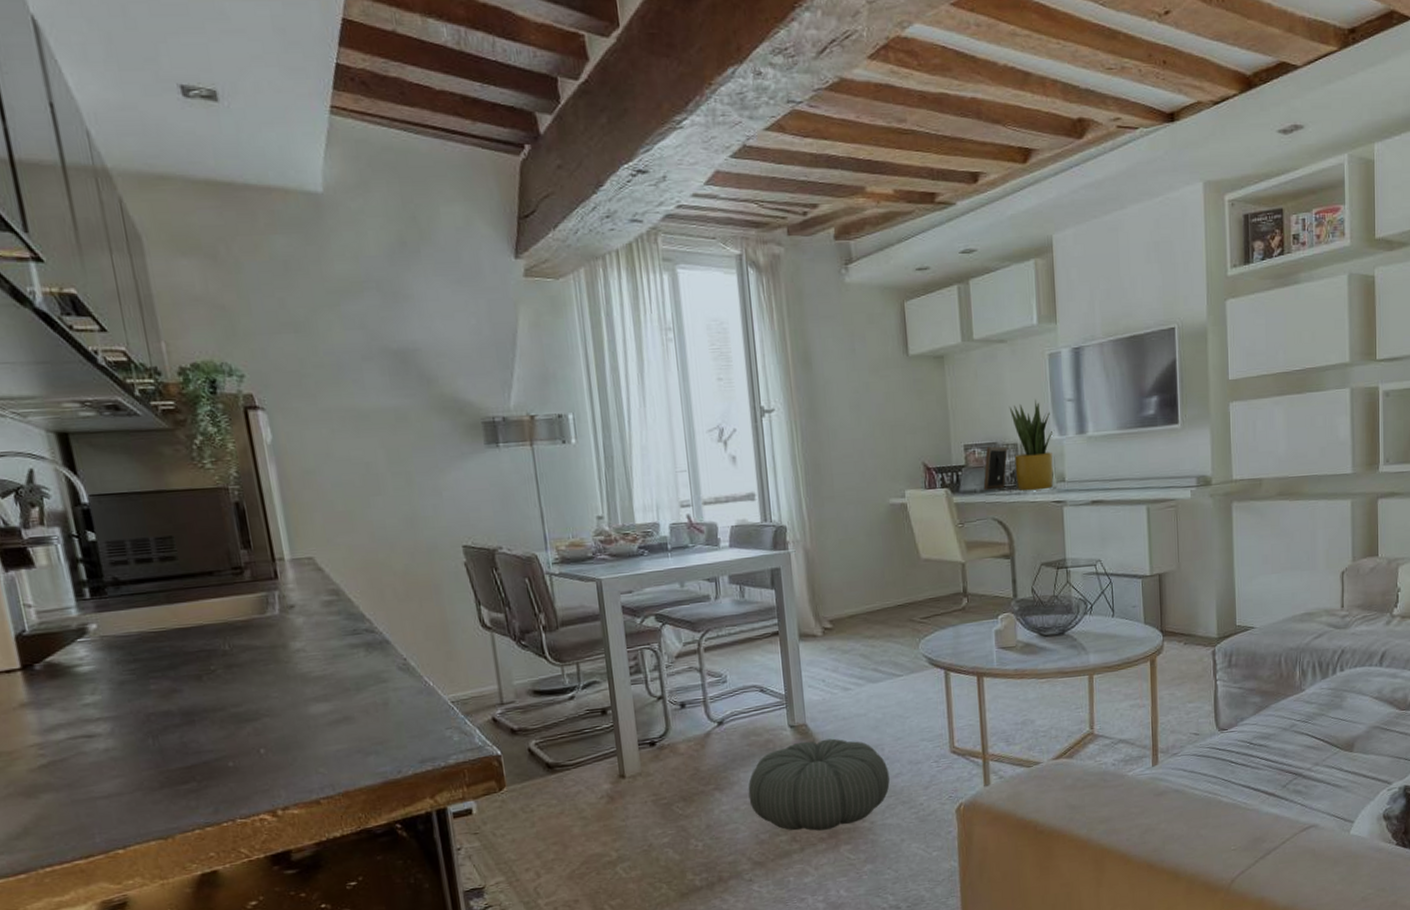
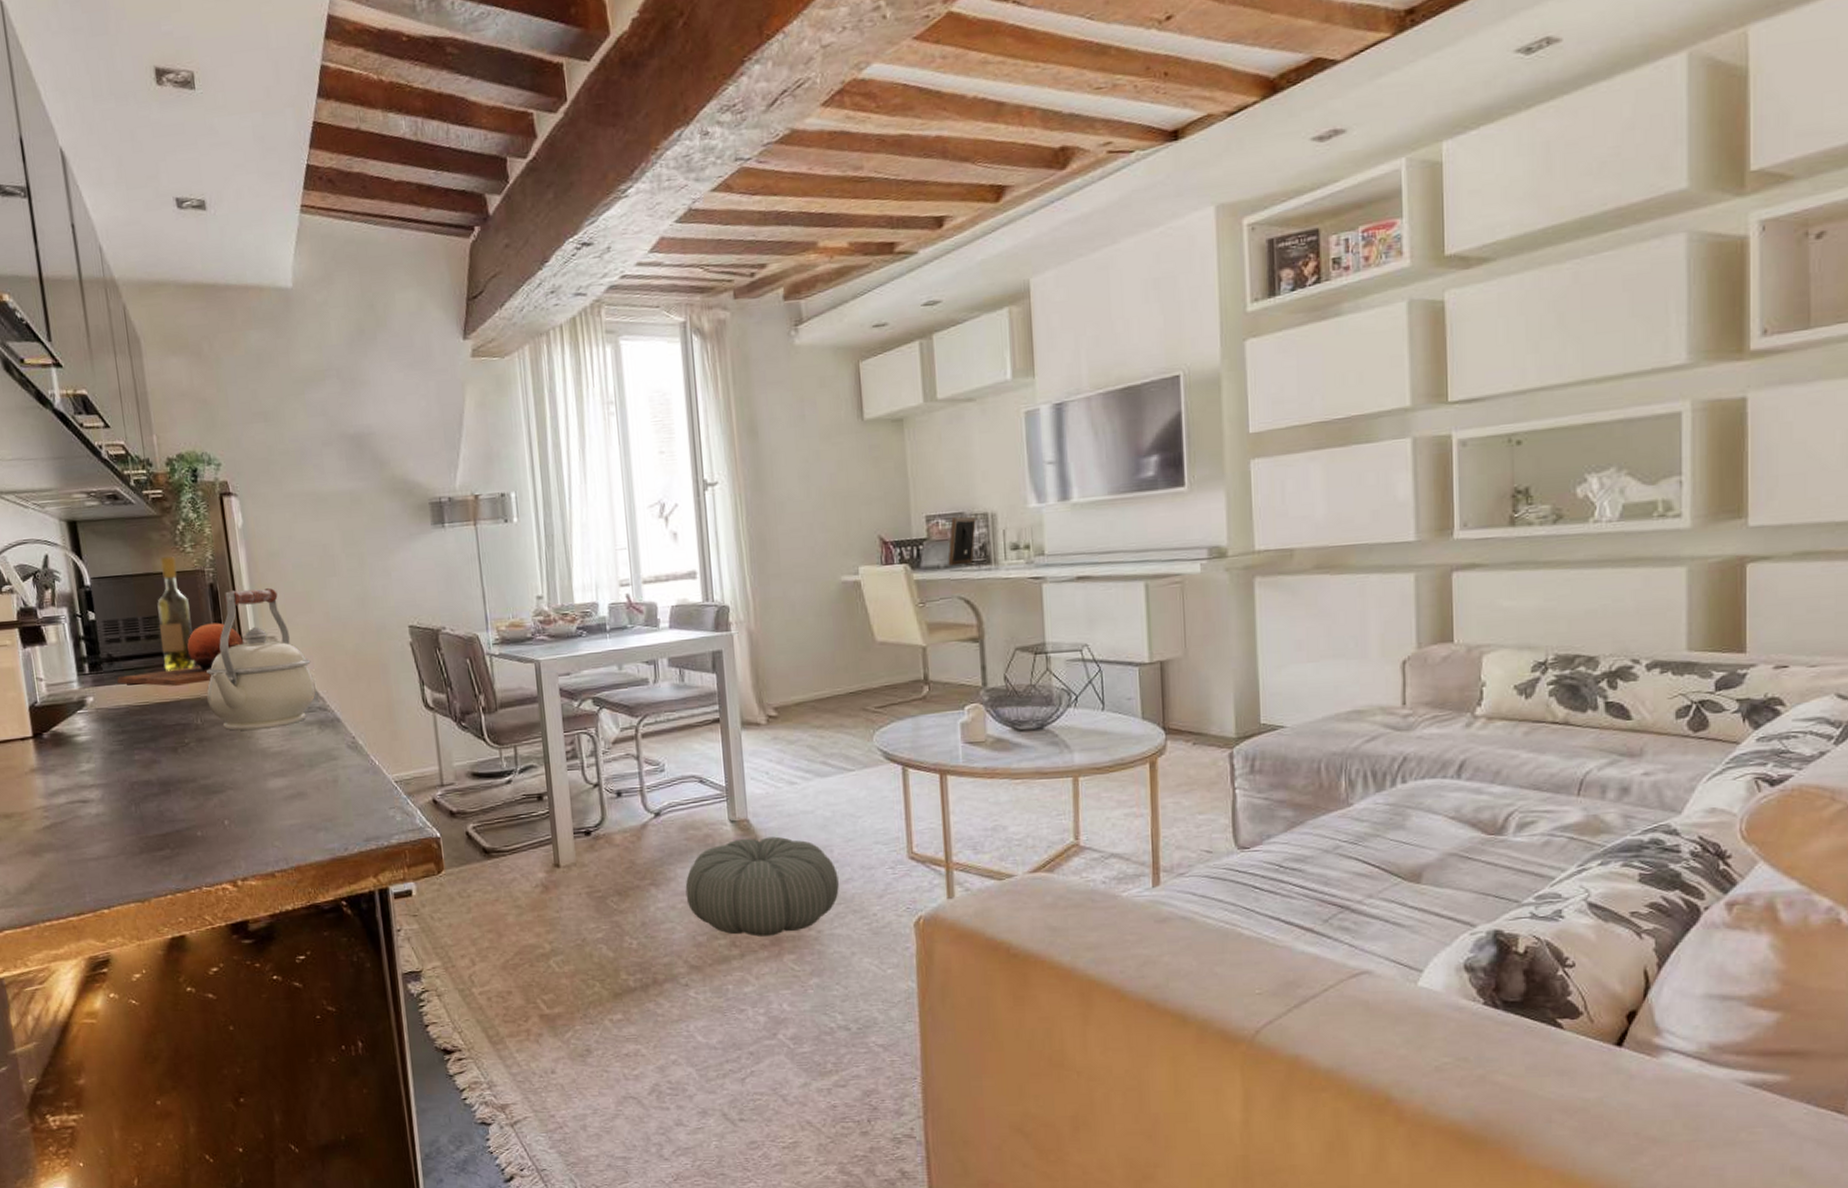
chopping board: none [125,543,276,611] -> present [117,622,243,687]
bottle: none [172,473,222,595] -> present [157,556,197,671]
kettle: none [234,506,362,656] -> present [206,587,316,731]
planter: present [1009,400,1055,492] -> none [978,463,1032,567]

